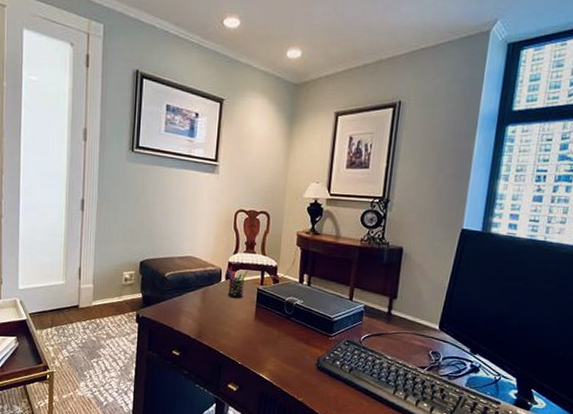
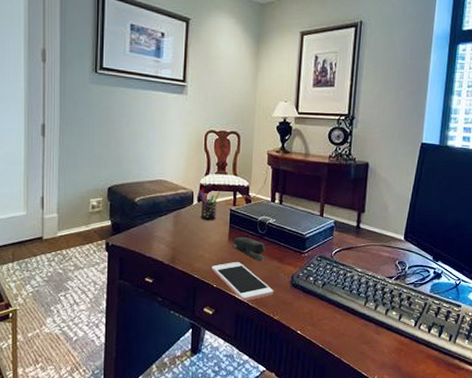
cell phone: none [237,340,299,381] -> present [211,261,274,302]
stapler: none [258,316,292,341] -> present [232,236,266,260]

